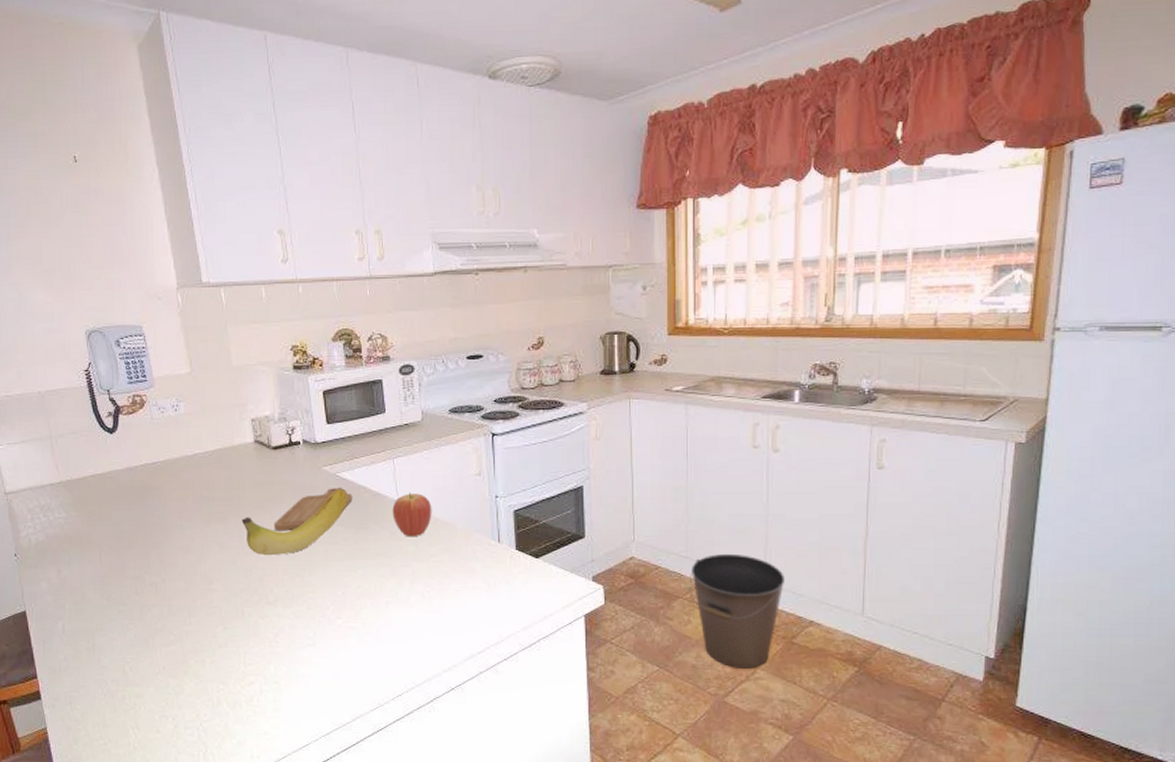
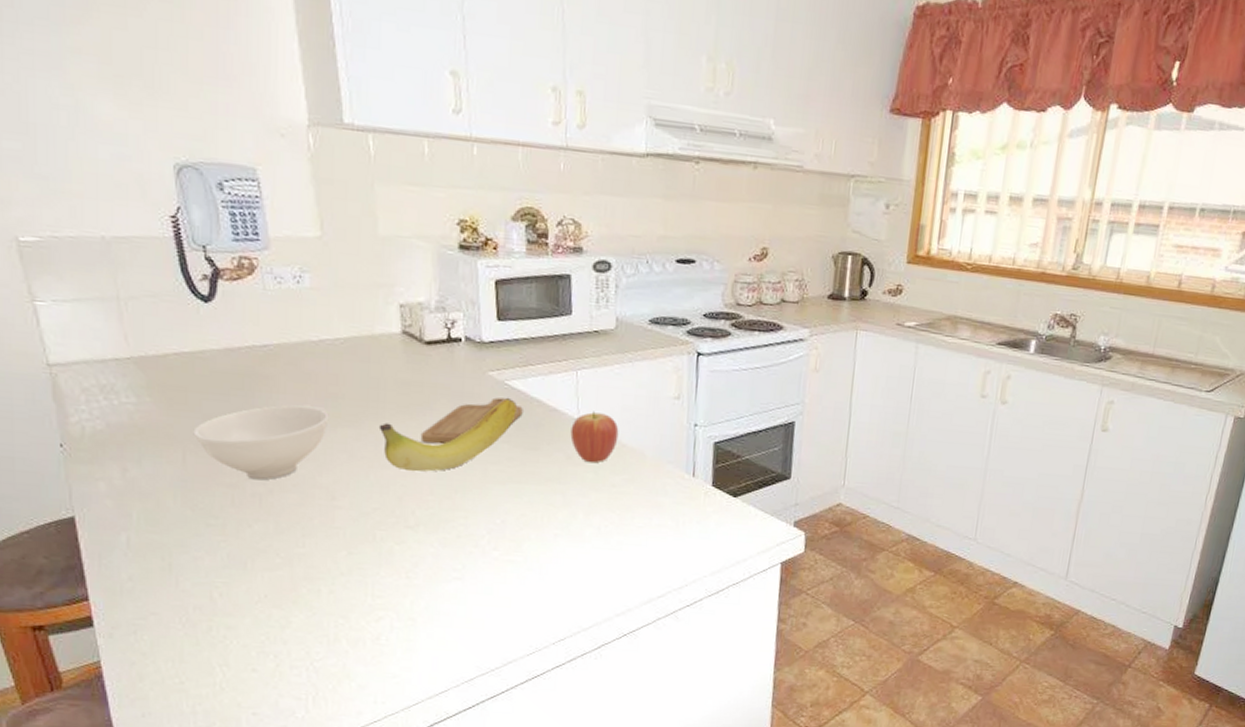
bowl: none [106,509,204,572] -> present [193,405,329,480]
bucket: present [689,553,786,669] -> none [895,506,996,628]

